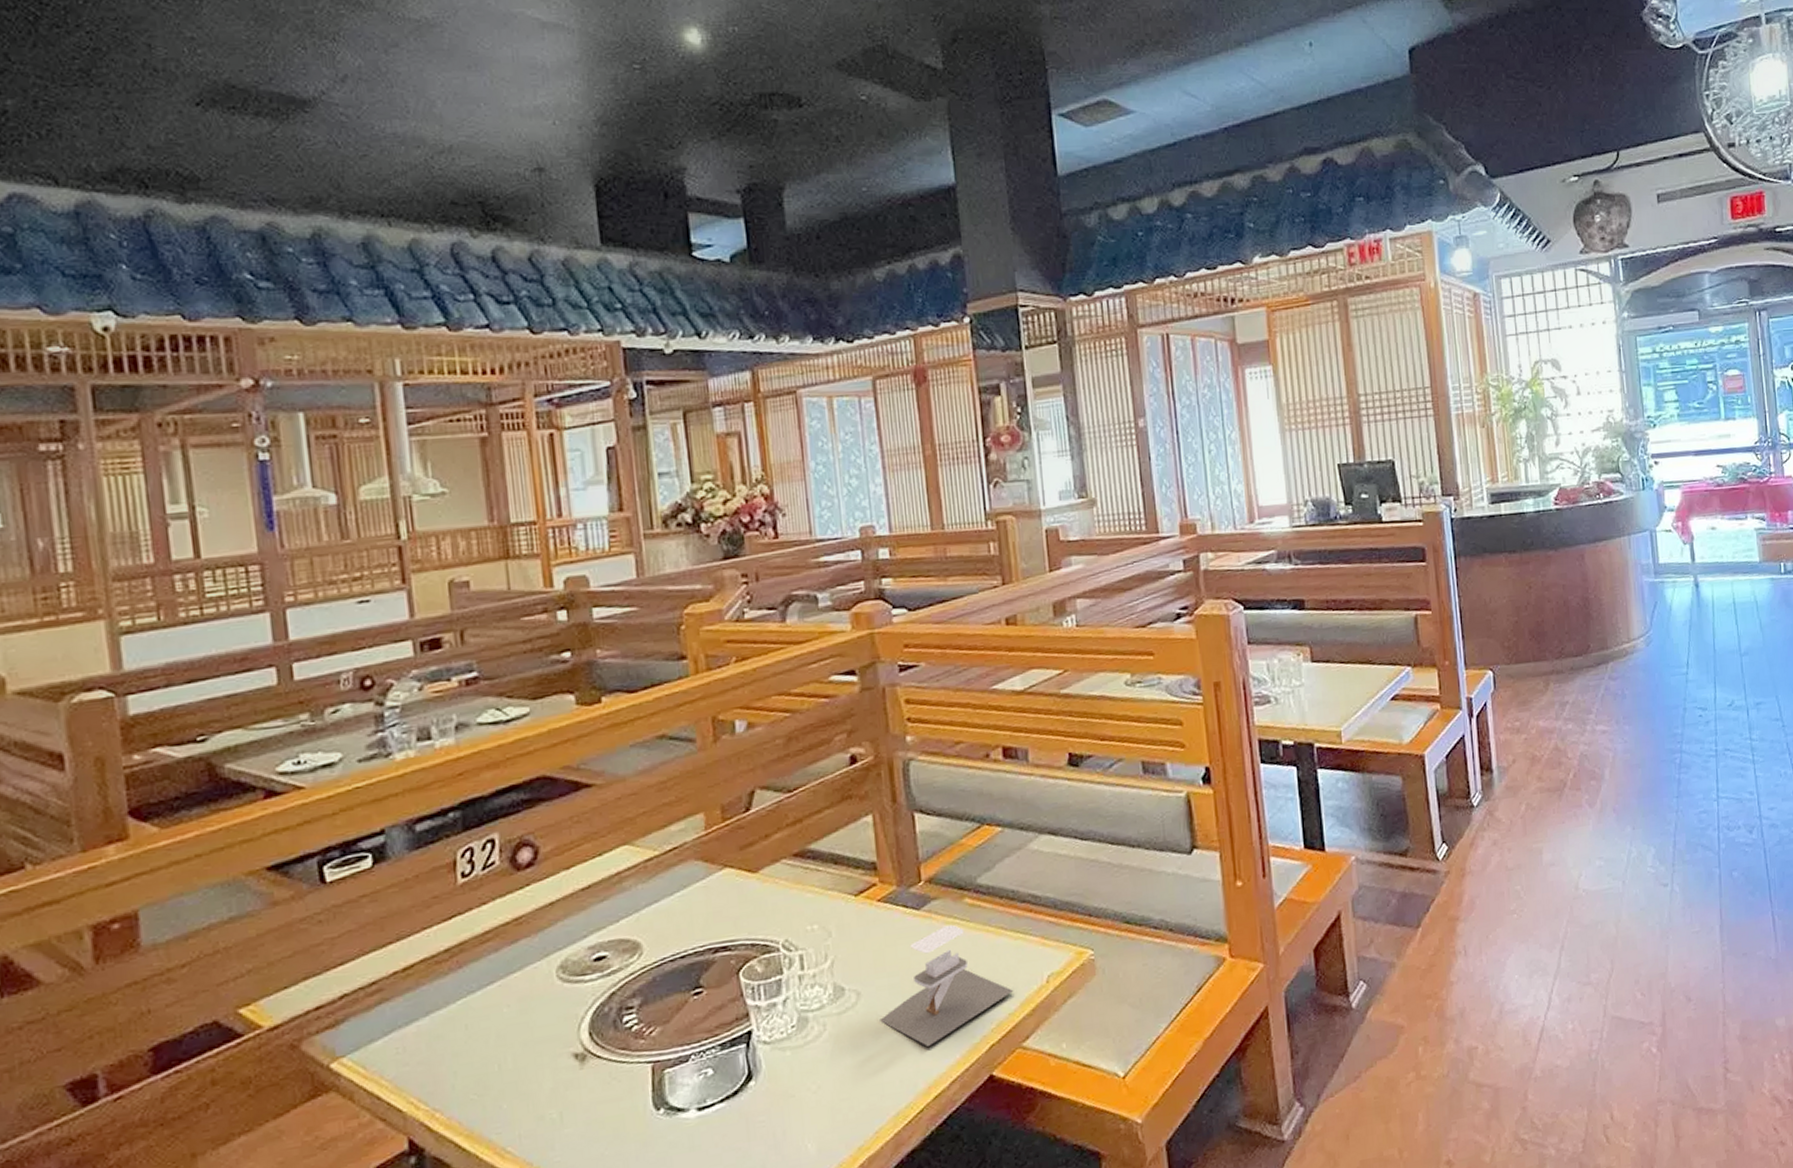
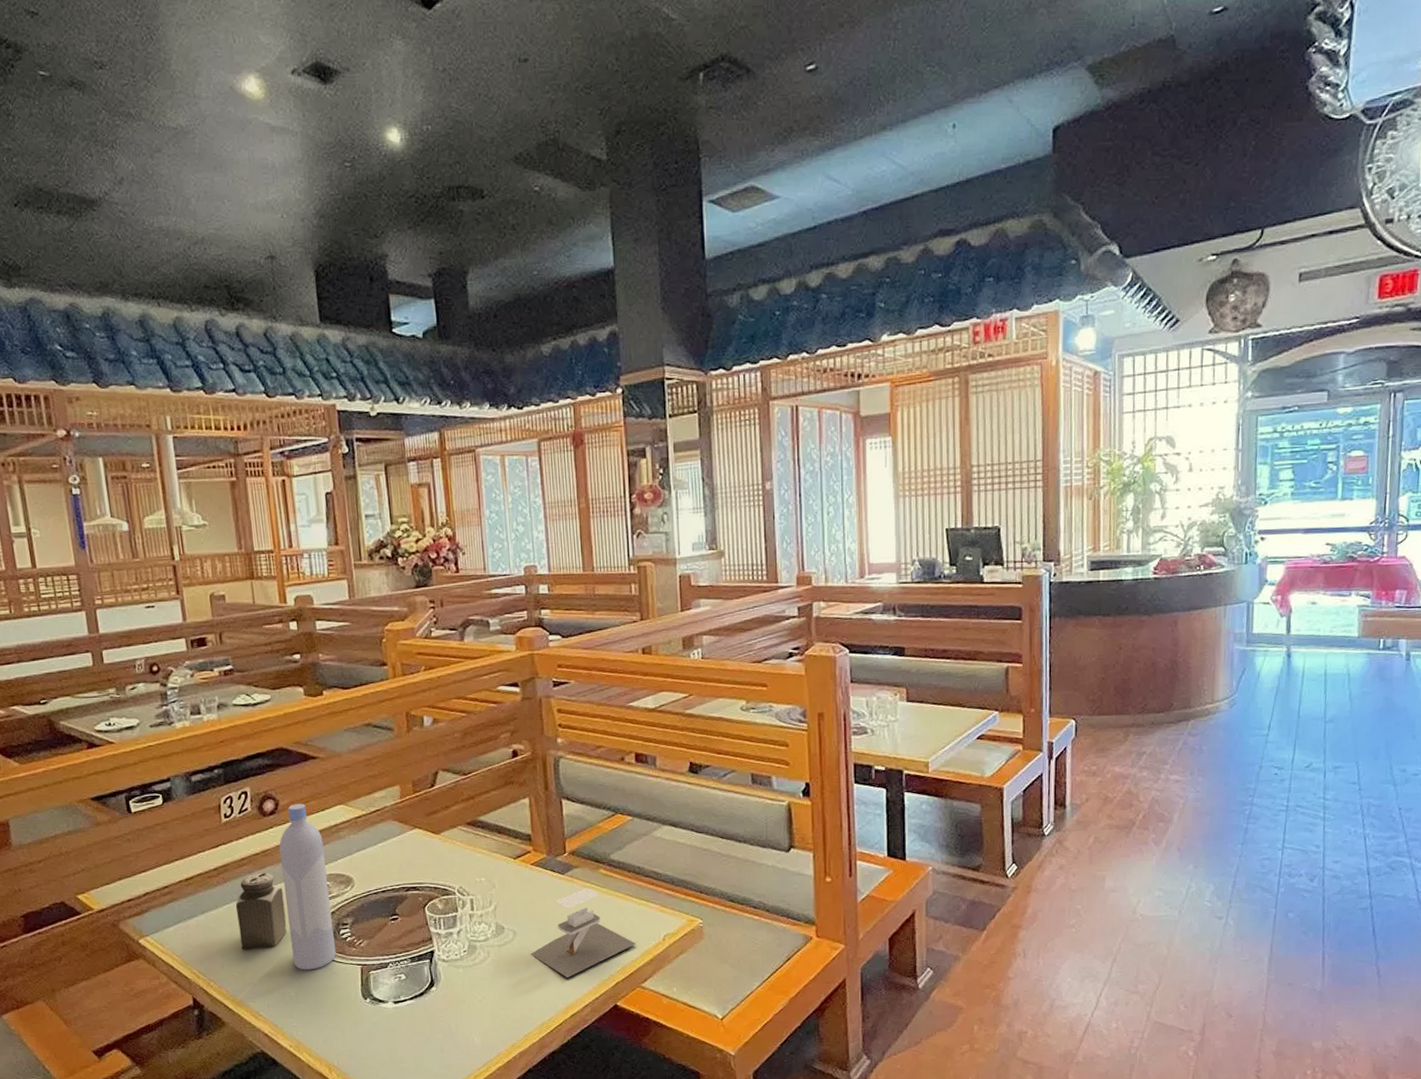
salt shaker: none [474,947,548,1060] -> present [235,872,287,949]
bottle: none [538,848,617,1080] -> present [279,803,336,970]

